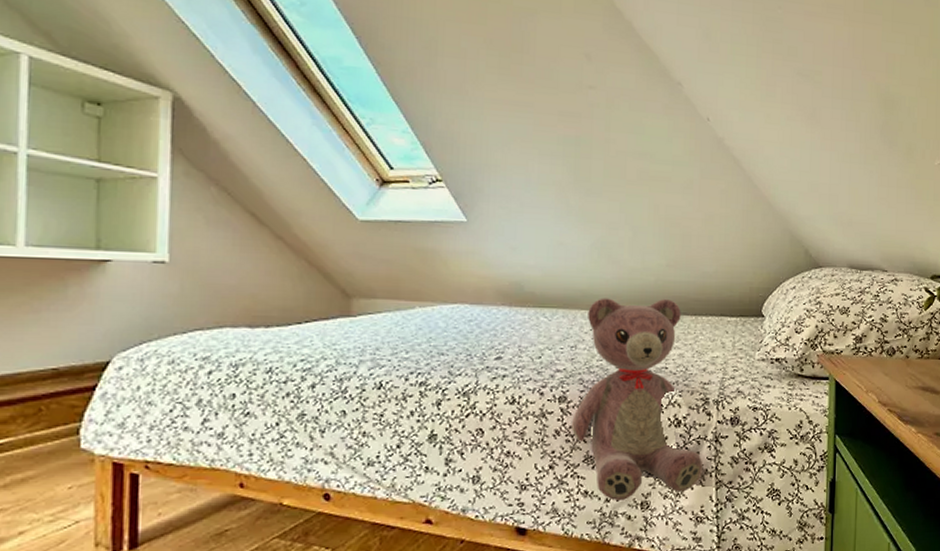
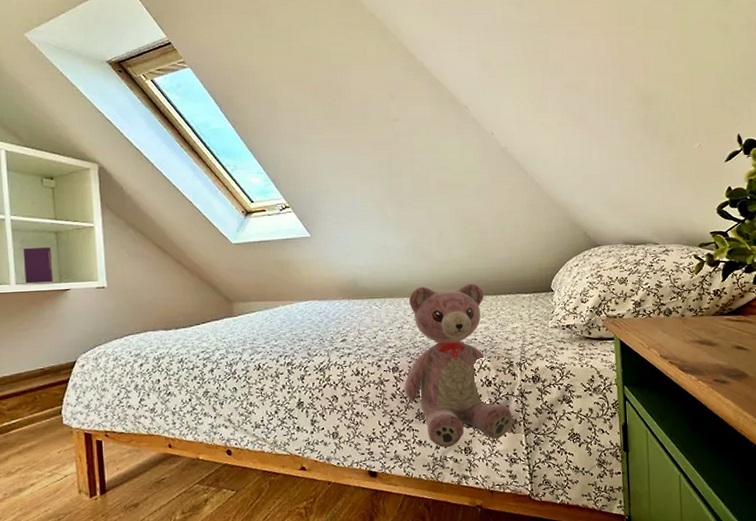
book: none [41,197,88,249] -> present [22,247,54,284]

